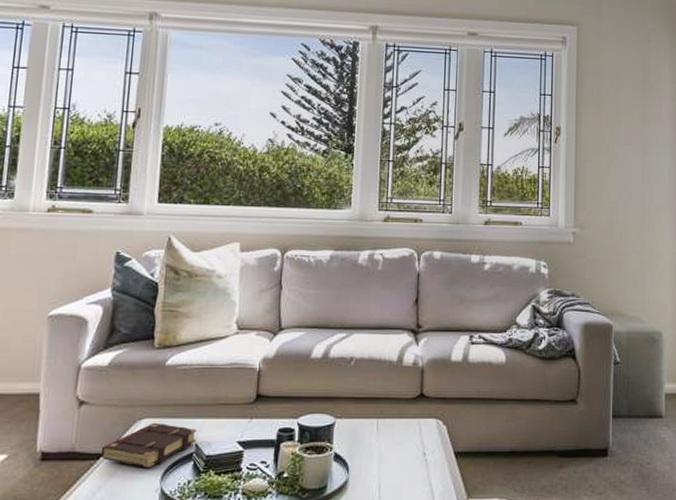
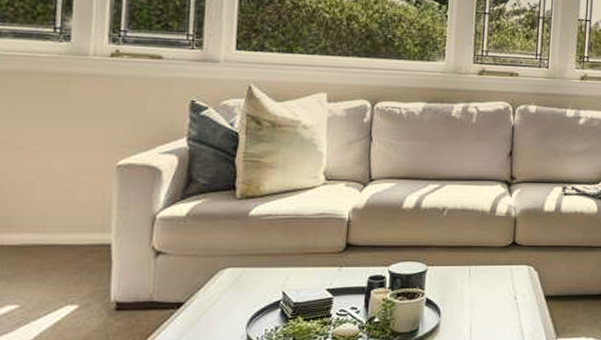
book: present [100,422,197,467] -> none [181,271,284,315]

